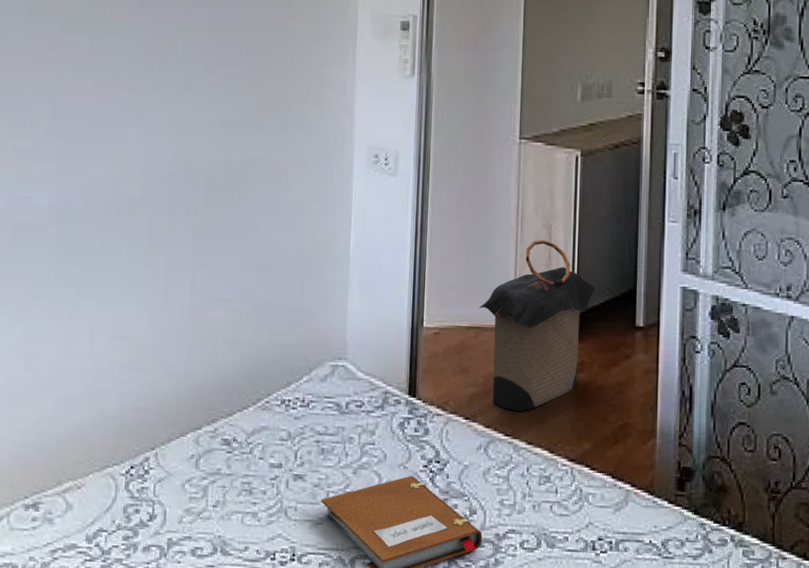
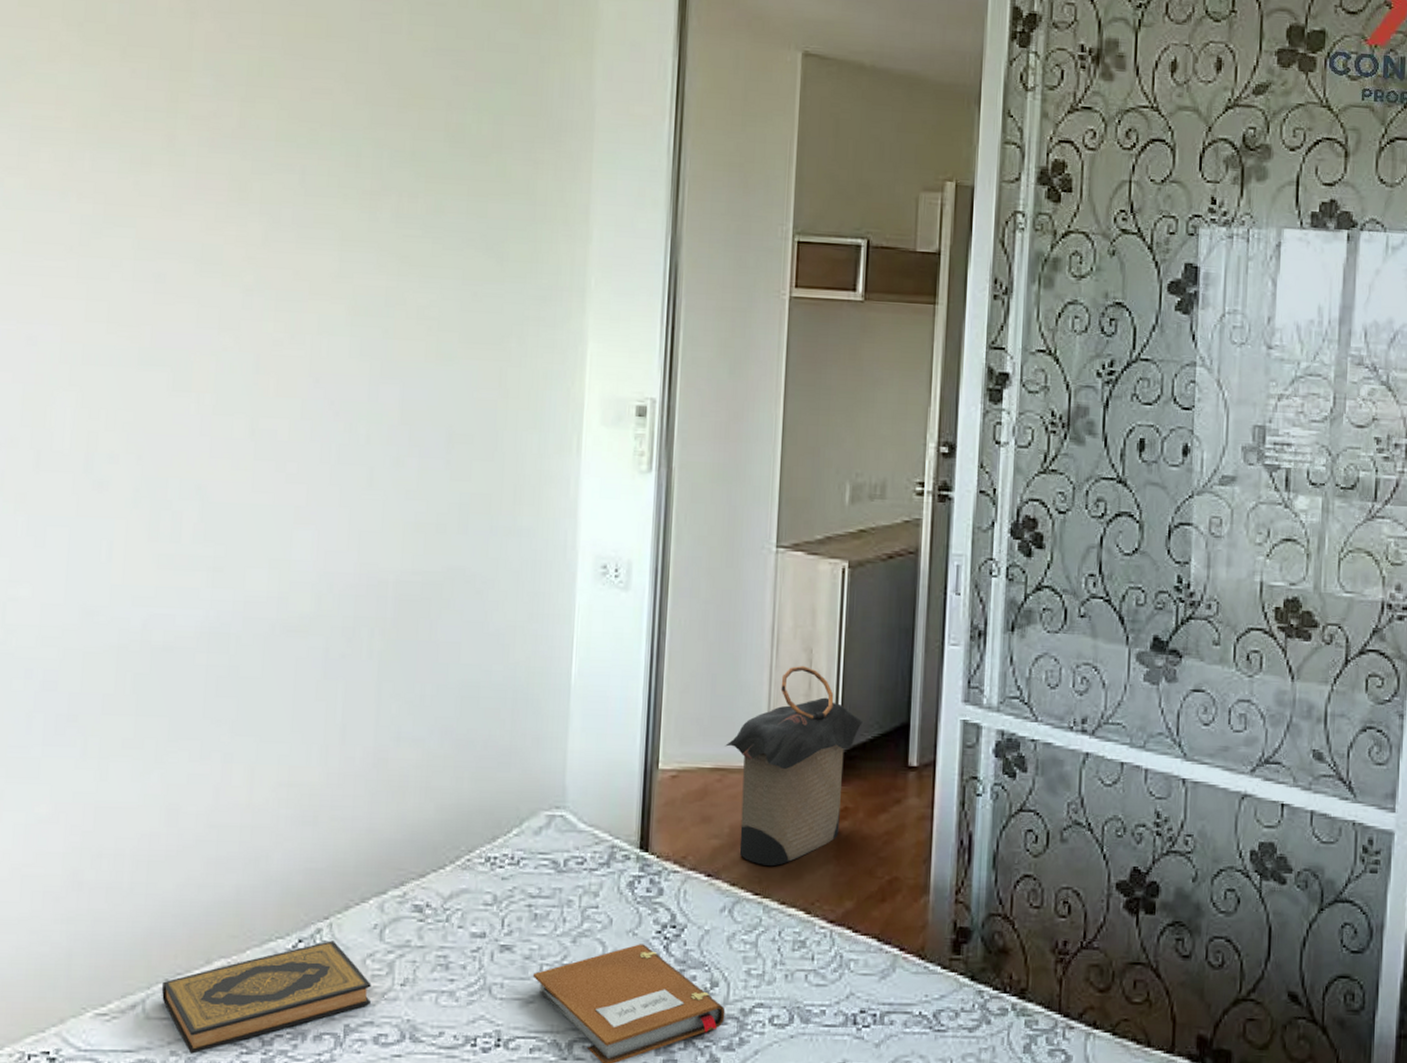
hardback book: none [23,468,189,560] -> present [162,940,371,1054]

